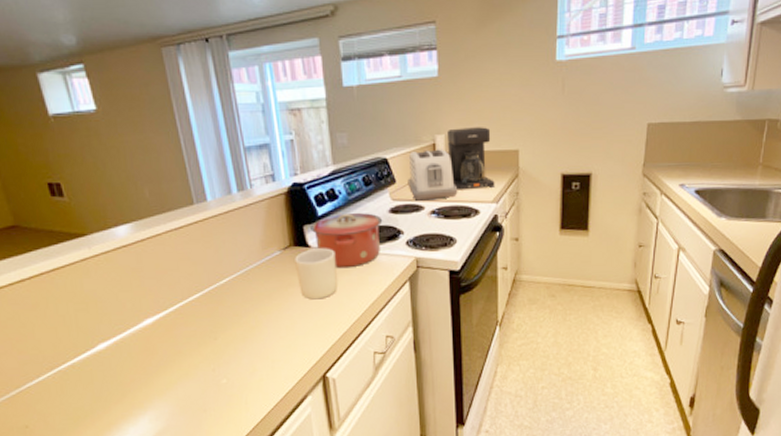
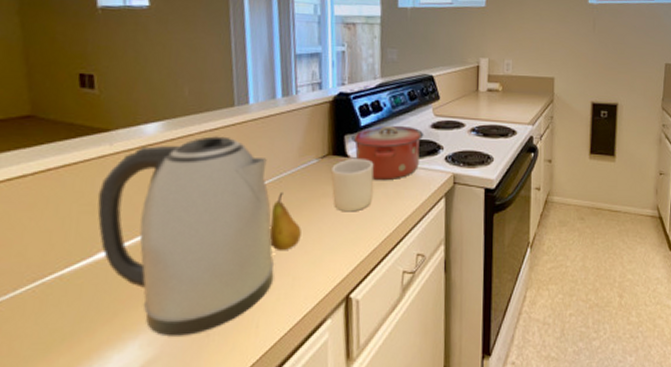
kettle: none [87,234,255,412] -> present [97,136,274,336]
fruit: none [243,283,274,337] -> present [269,191,301,250]
toaster: present [407,149,458,201] -> none [451,71,498,118]
coffee maker: present [446,127,495,191] -> none [490,53,532,111]

